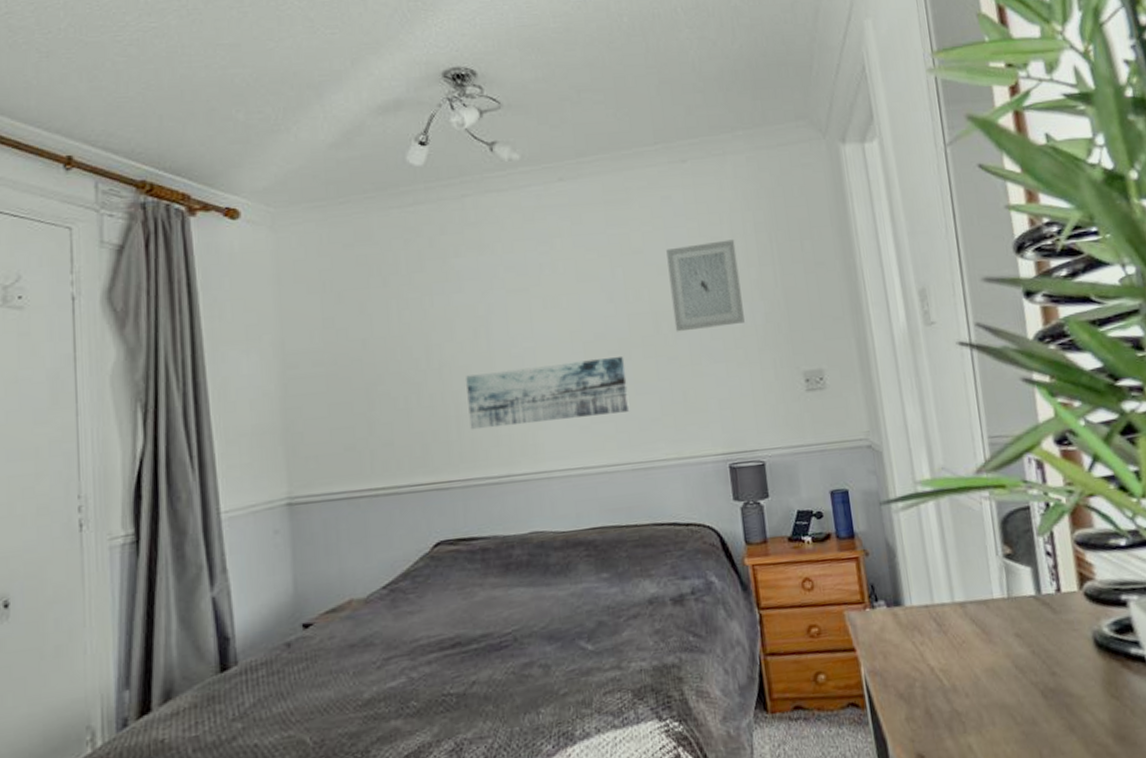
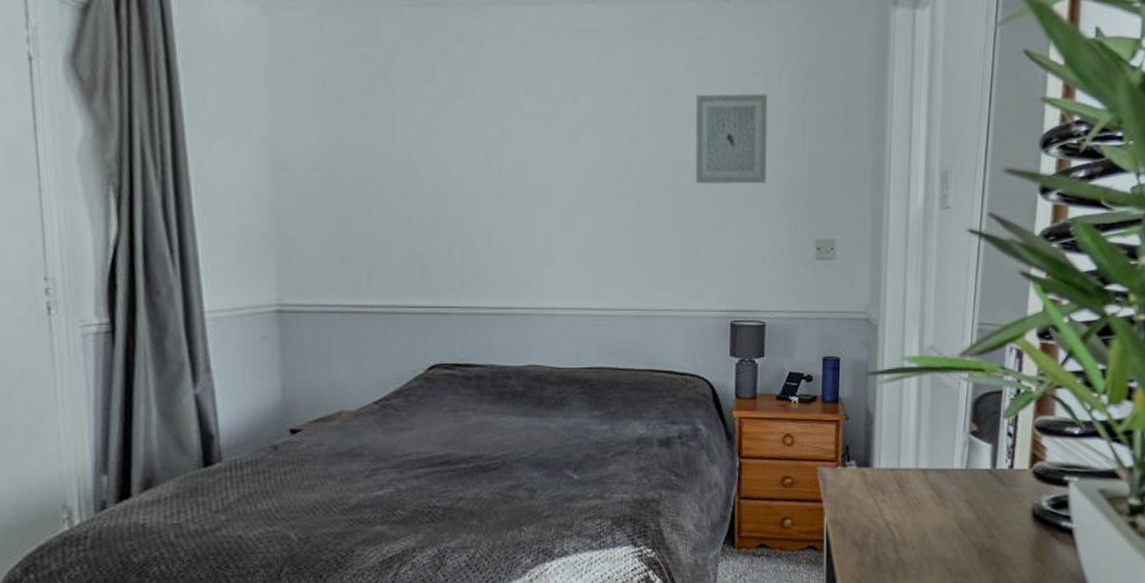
wall art: present [466,355,630,430] -> none [473,200,640,259]

